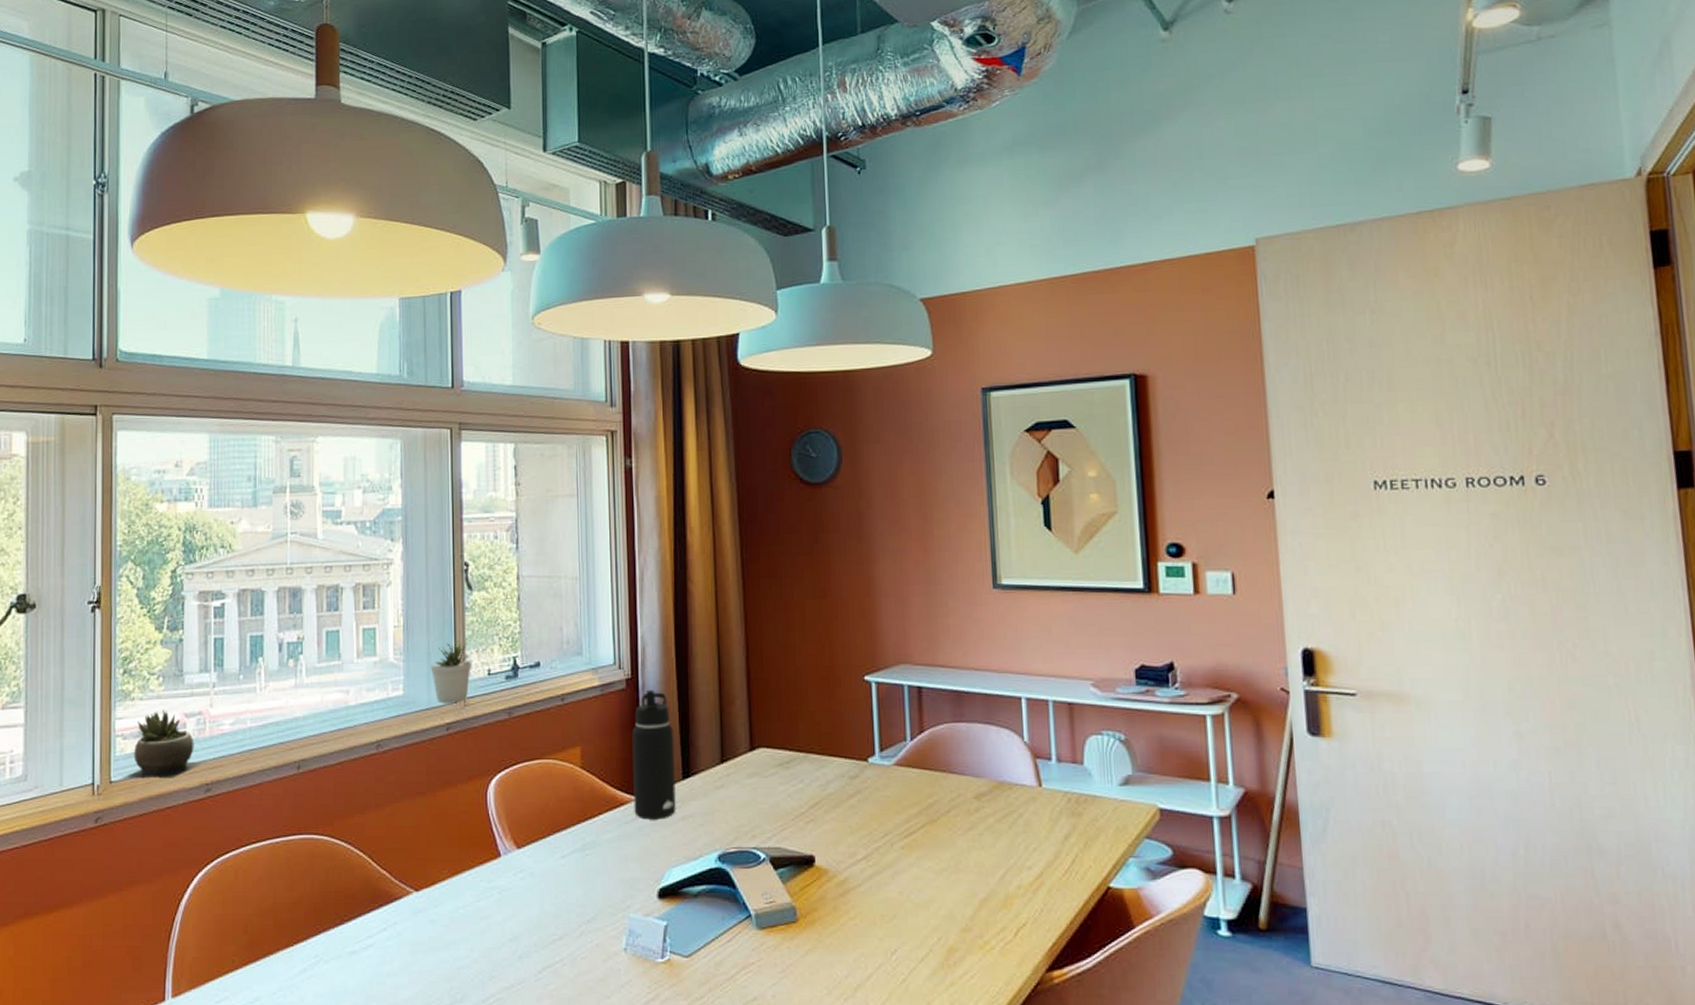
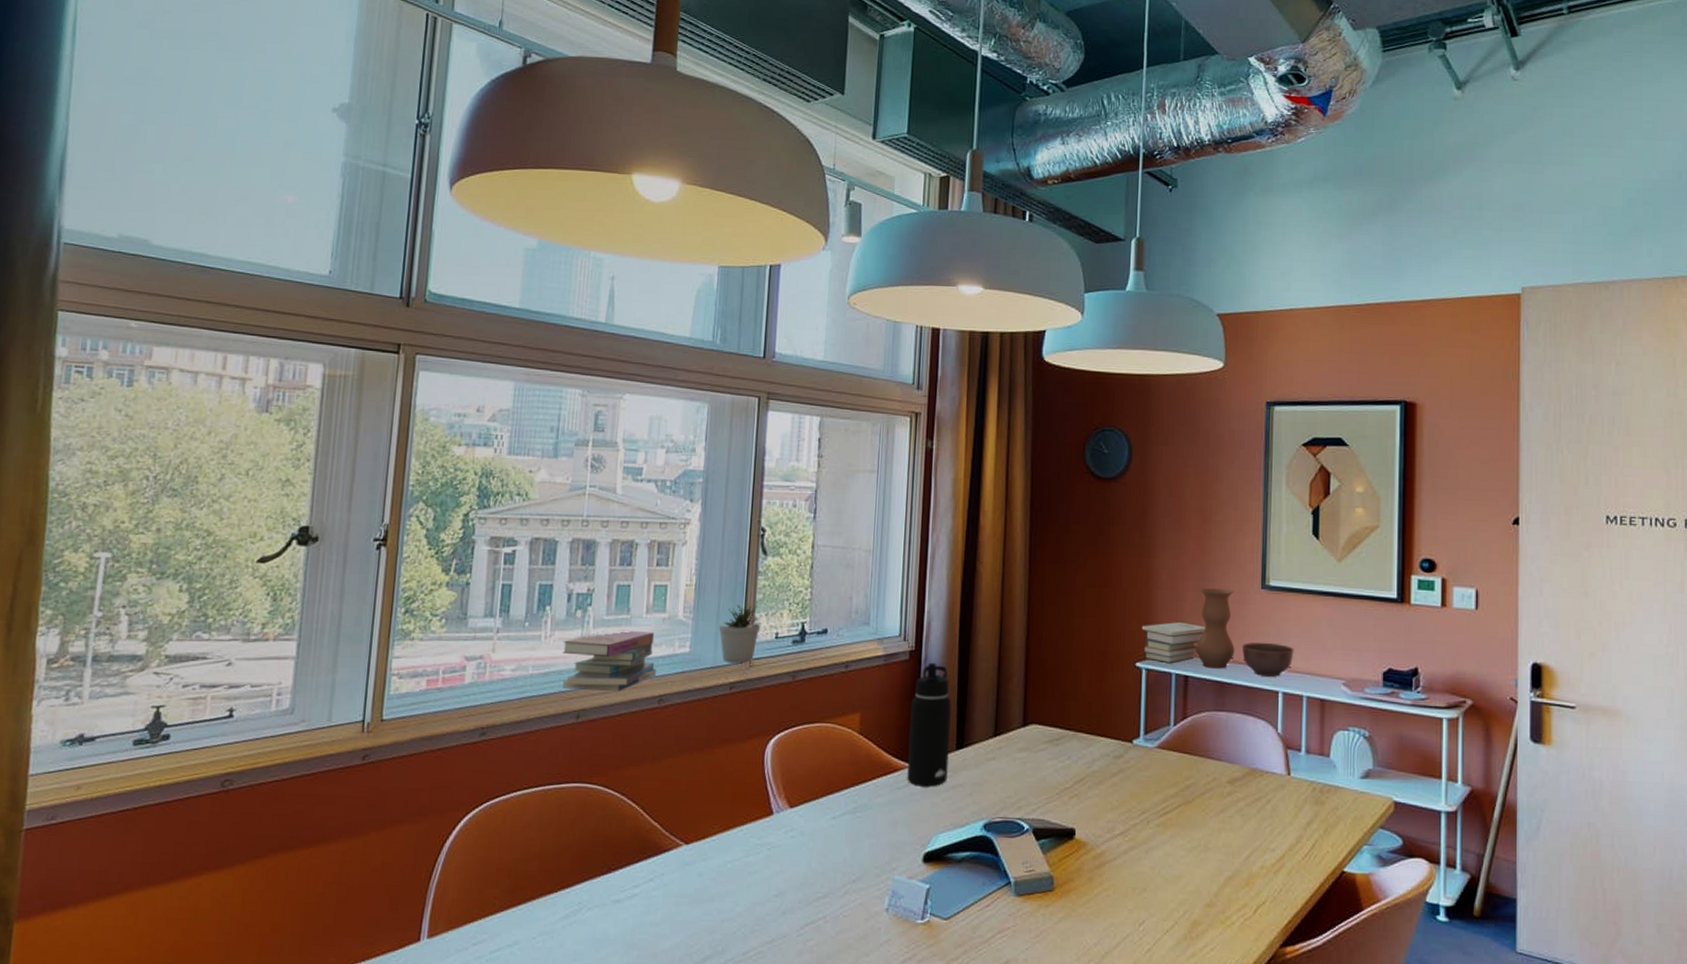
succulent plant: present [121,710,207,779] -> none [393,651,484,720]
books: none [278,676,373,740] -> present [562,629,657,691]
books: none [867,630,936,675] -> present [1141,622,1206,664]
vase: none [927,592,970,677] -> present [1196,588,1235,669]
bowl: none [978,646,1035,682] -> present [1242,643,1294,677]

